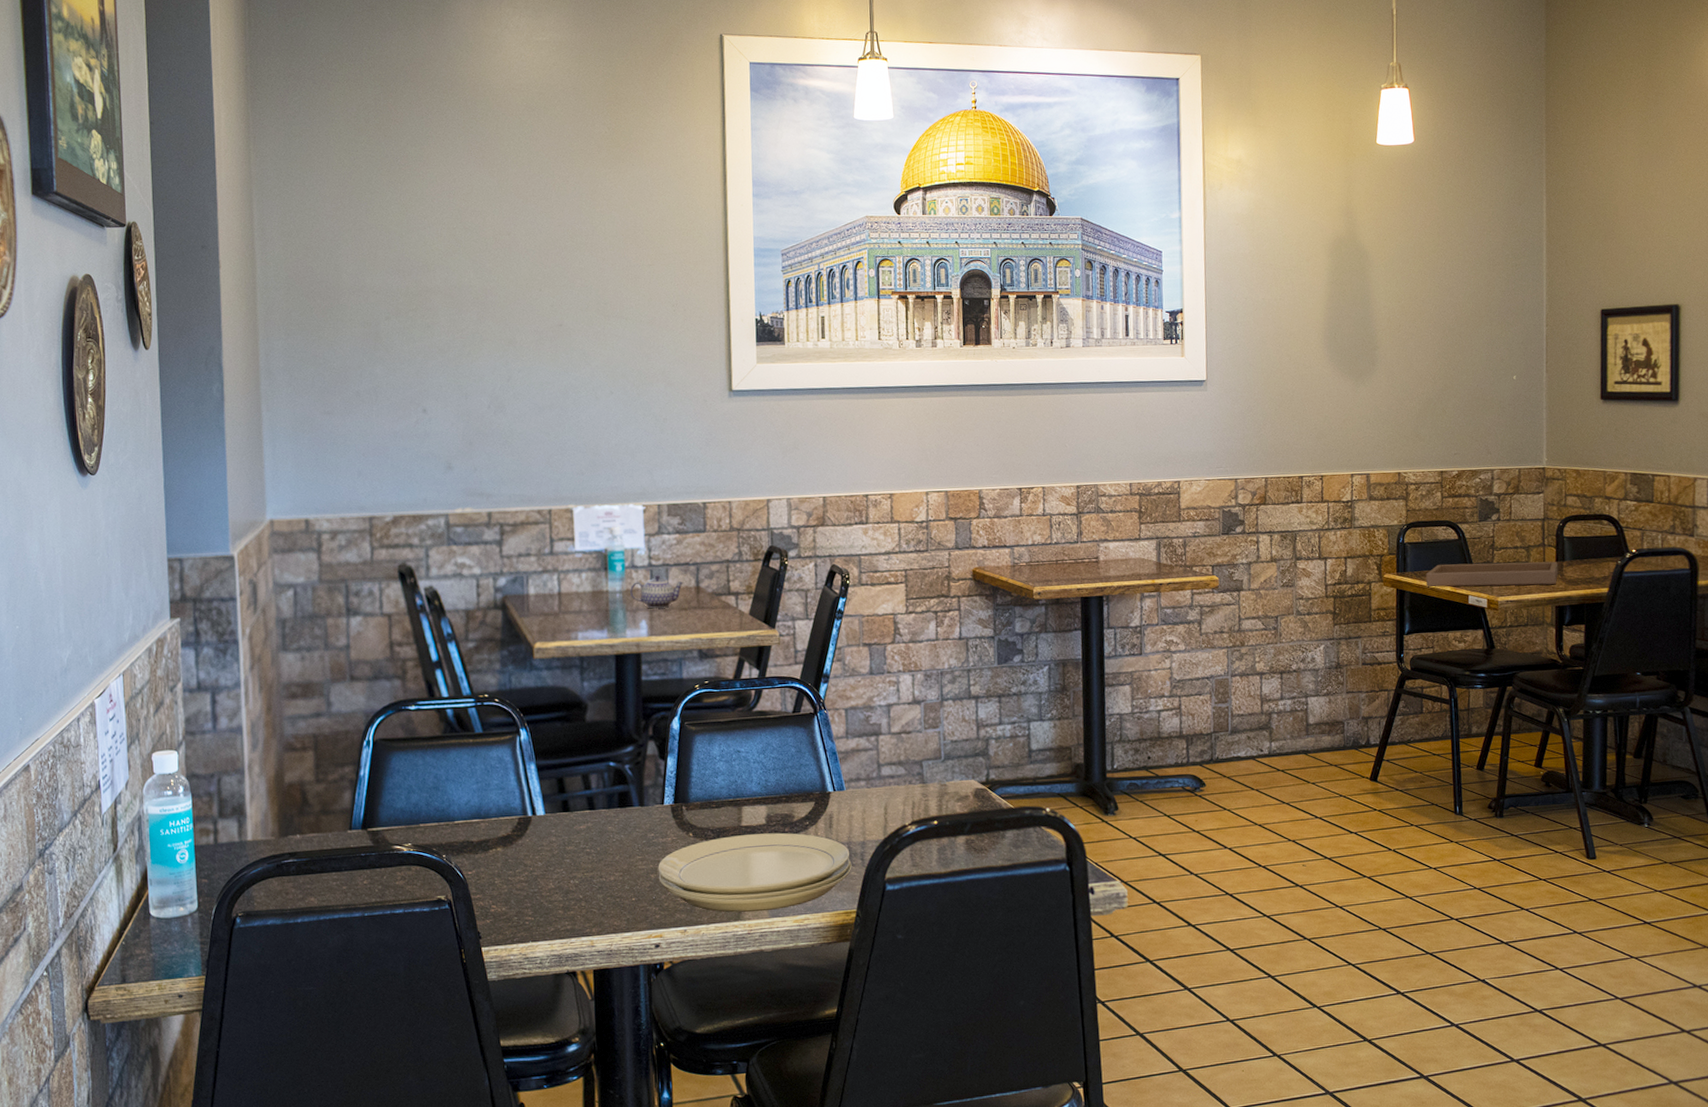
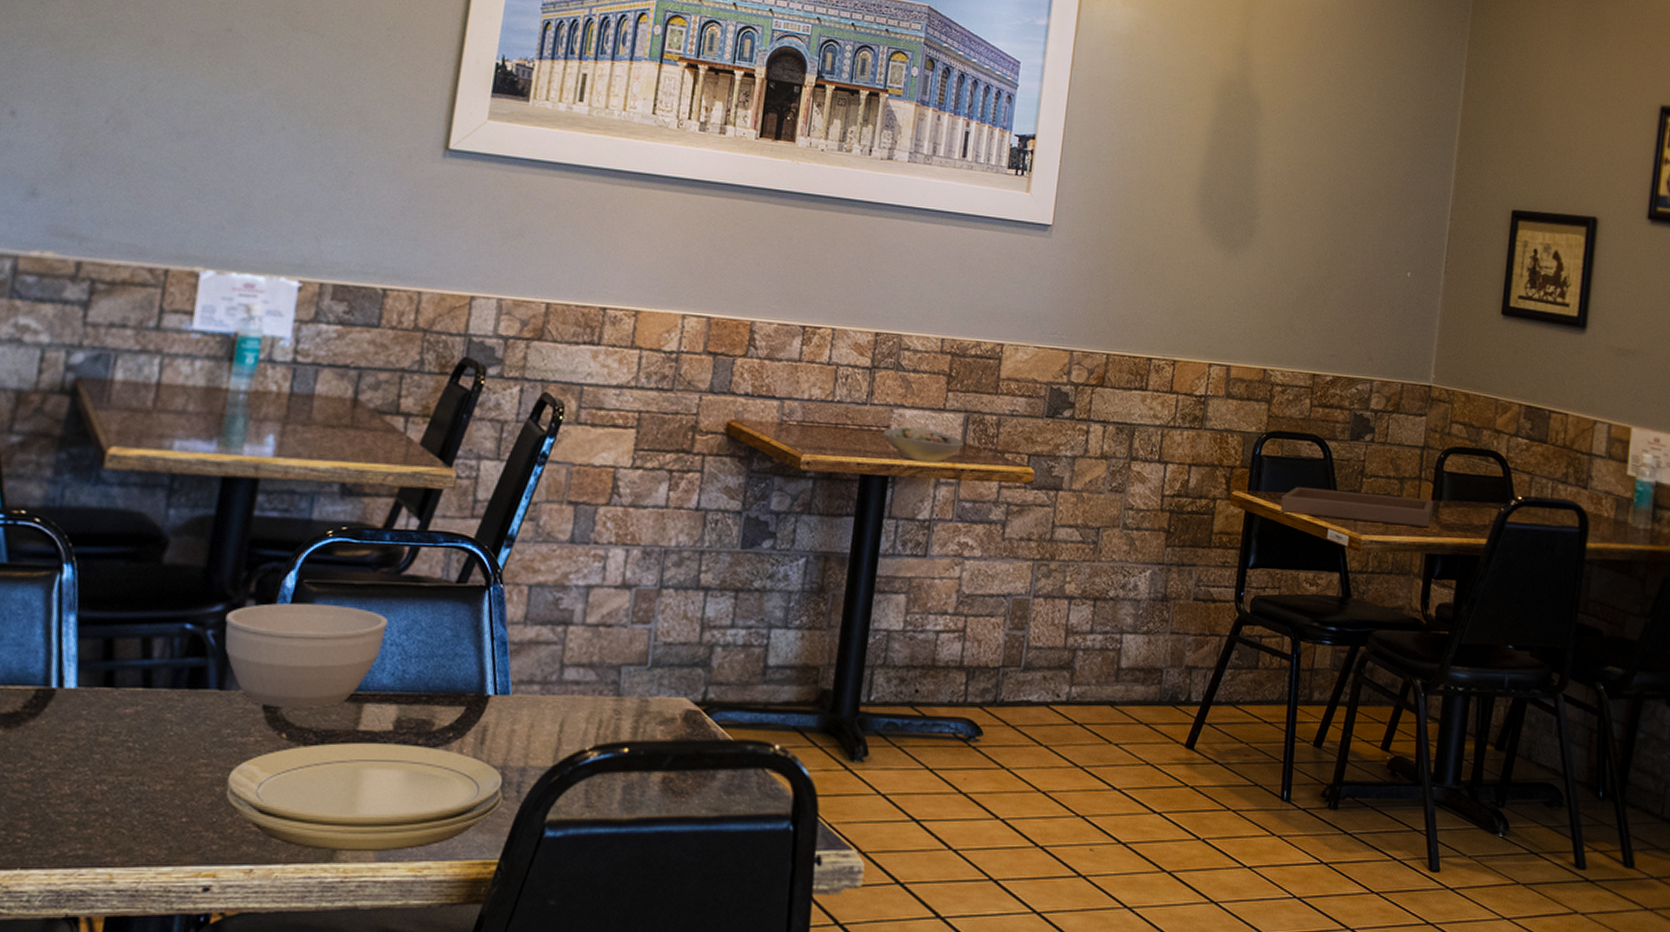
teapot: present [630,574,685,609] -> none [259,375,339,422]
bowl: none [636,738,749,815] -> present [224,602,388,709]
salad: none [1094,555,1159,582] -> present [882,427,964,463]

